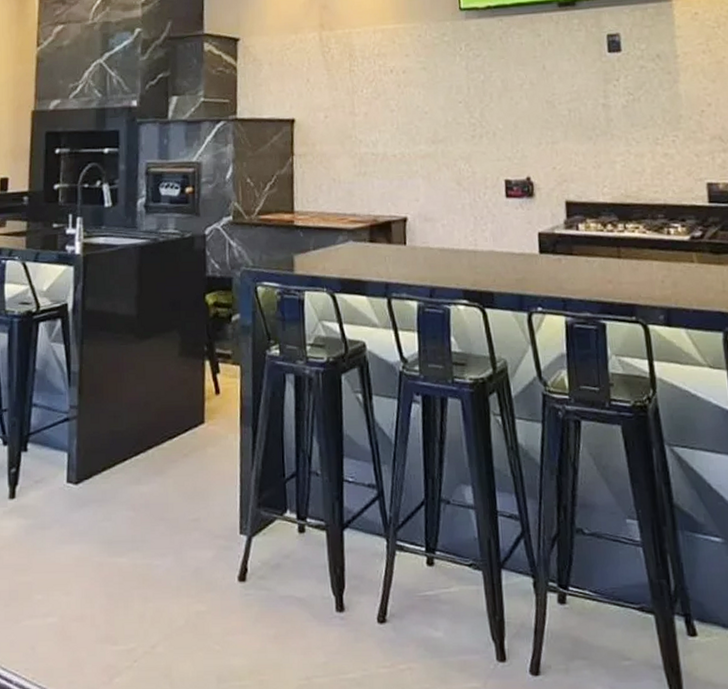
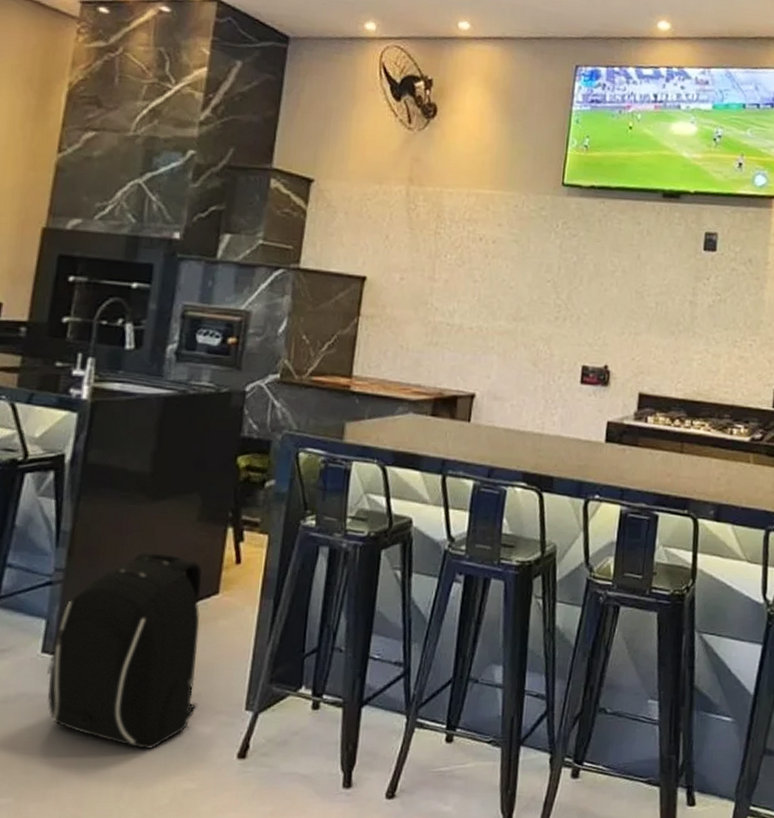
backpack: none [73,387,200,572] -> present [47,551,203,749]

